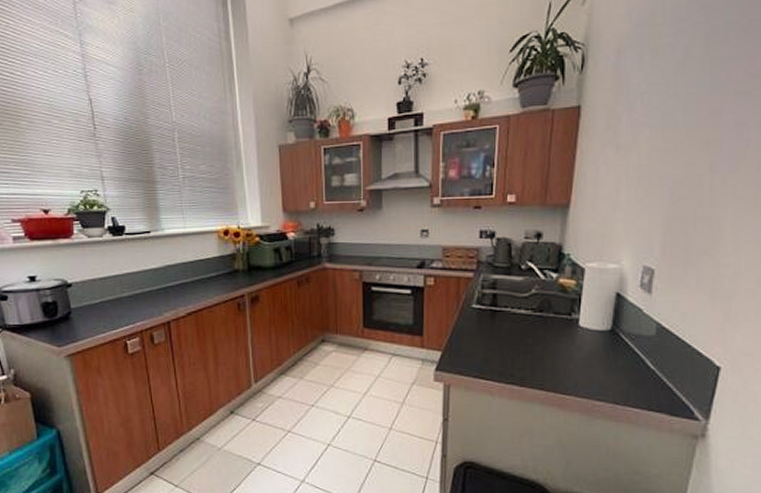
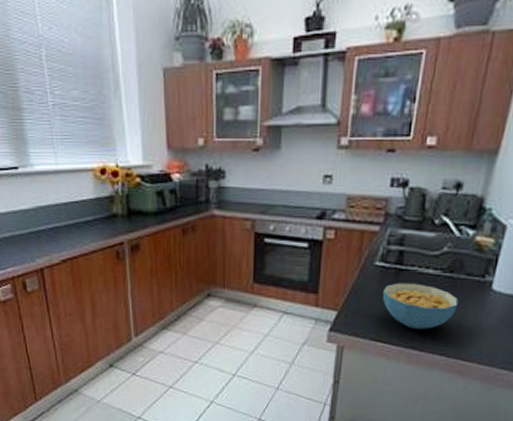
cereal bowl: none [481,323,550,365] -> present [382,283,459,329]

